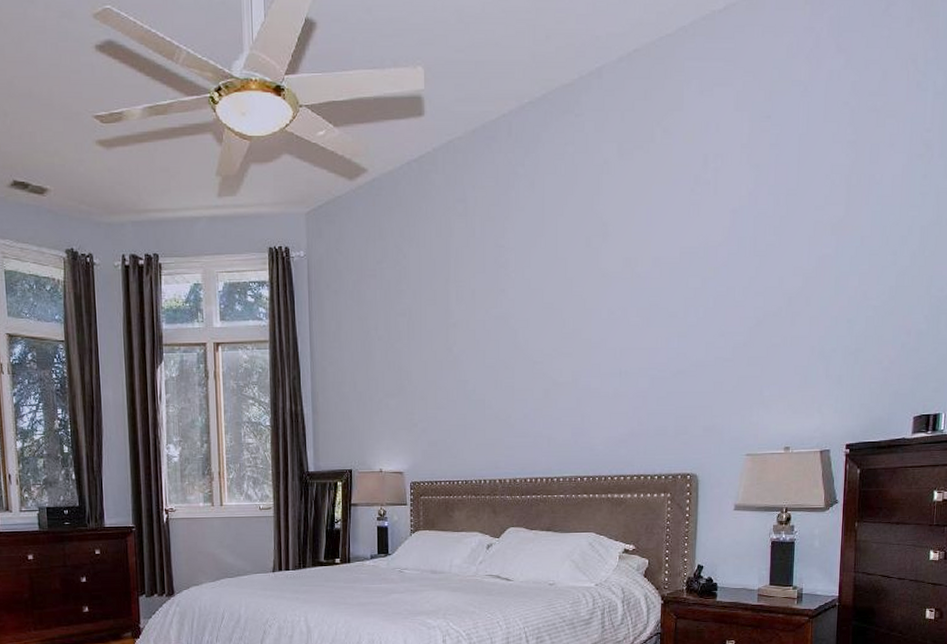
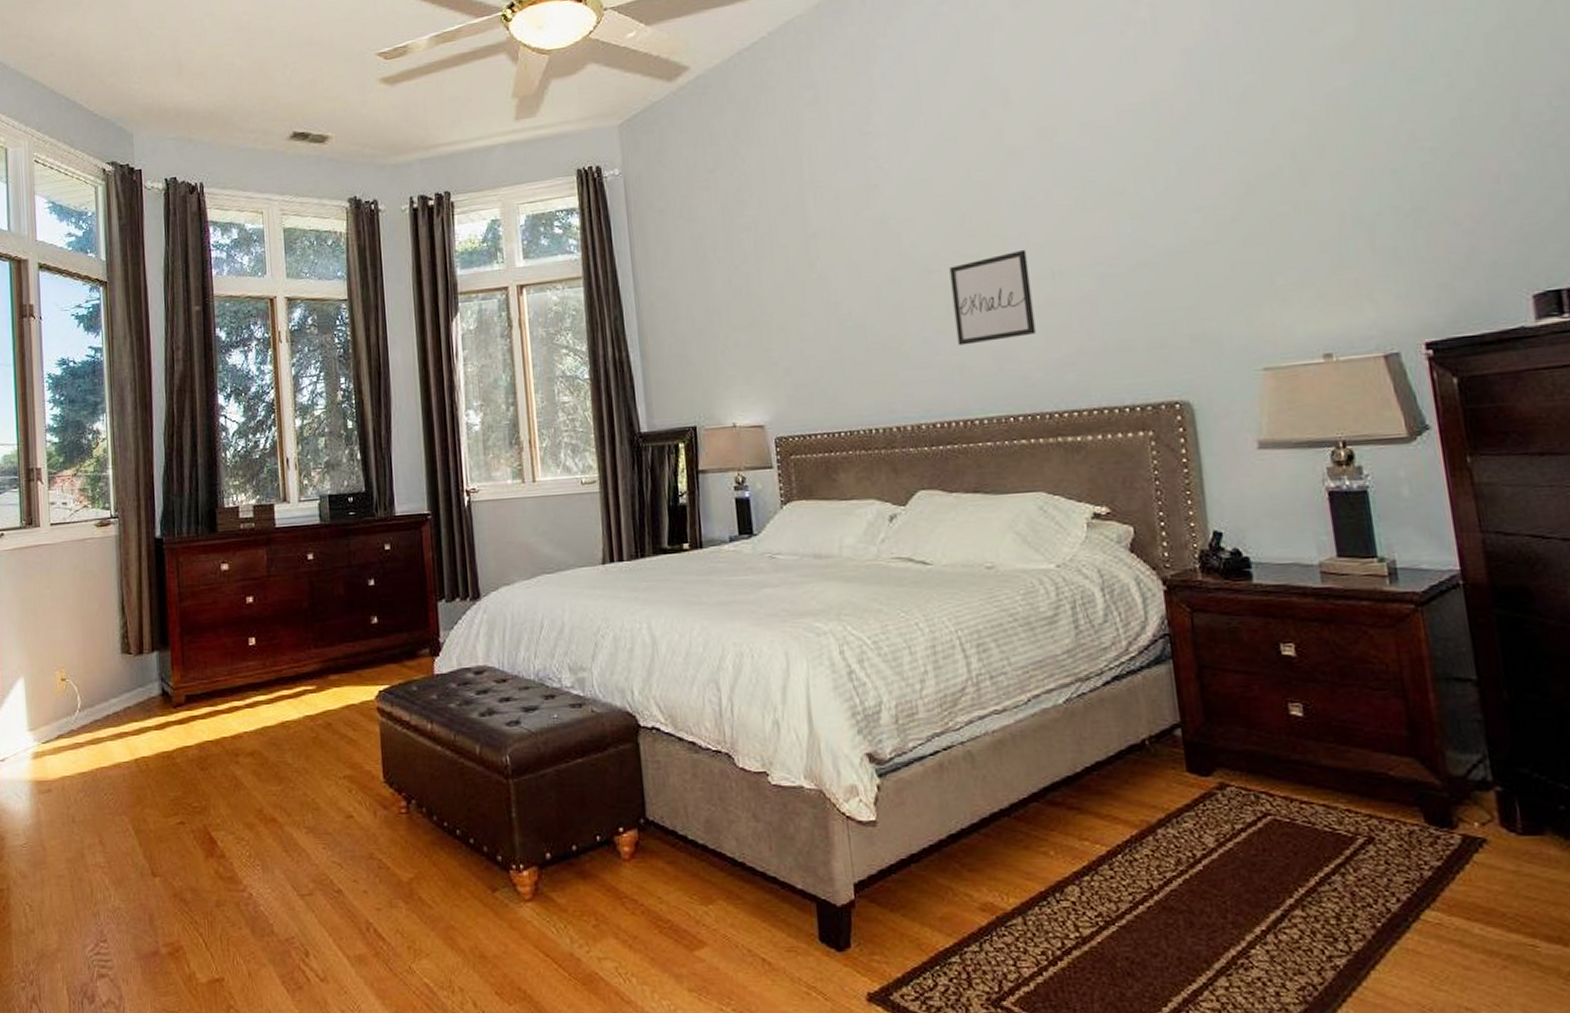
wall art: none [549,352,604,422] -> present [949,249,1036,346]

